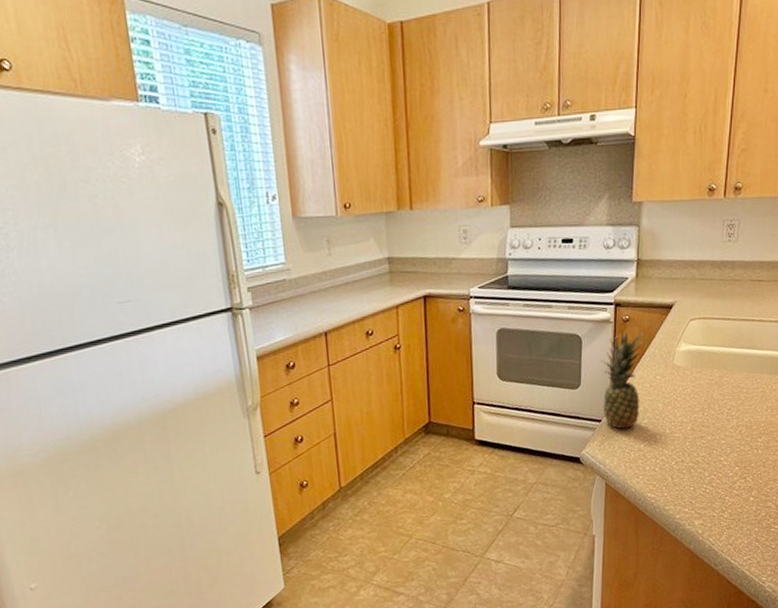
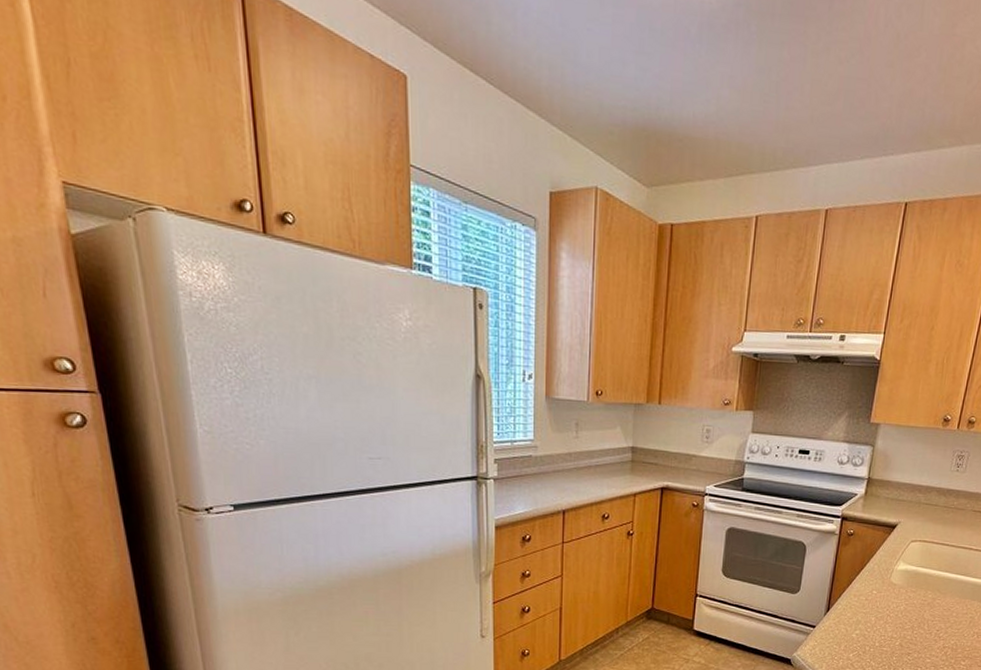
fruit: present [601,330,644,429] -> none [818,543,866,637]

